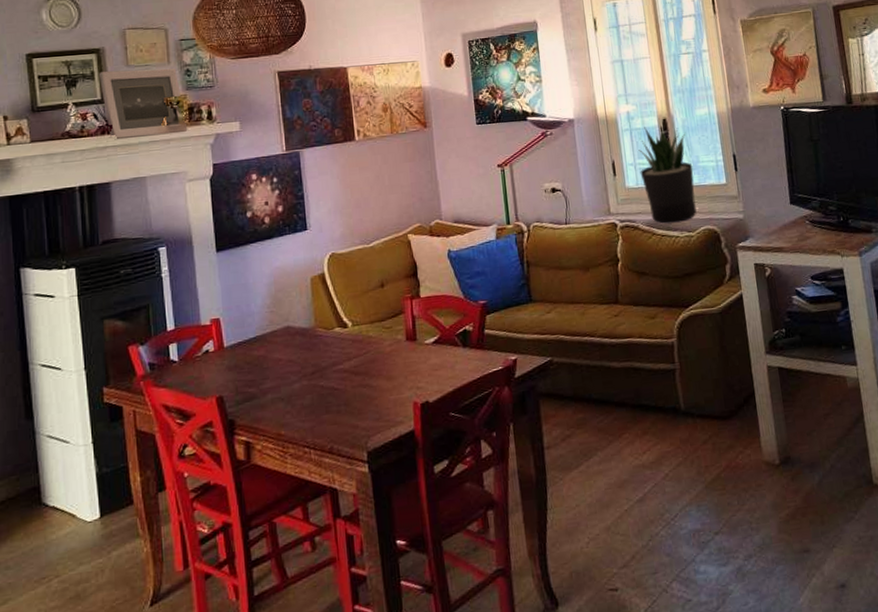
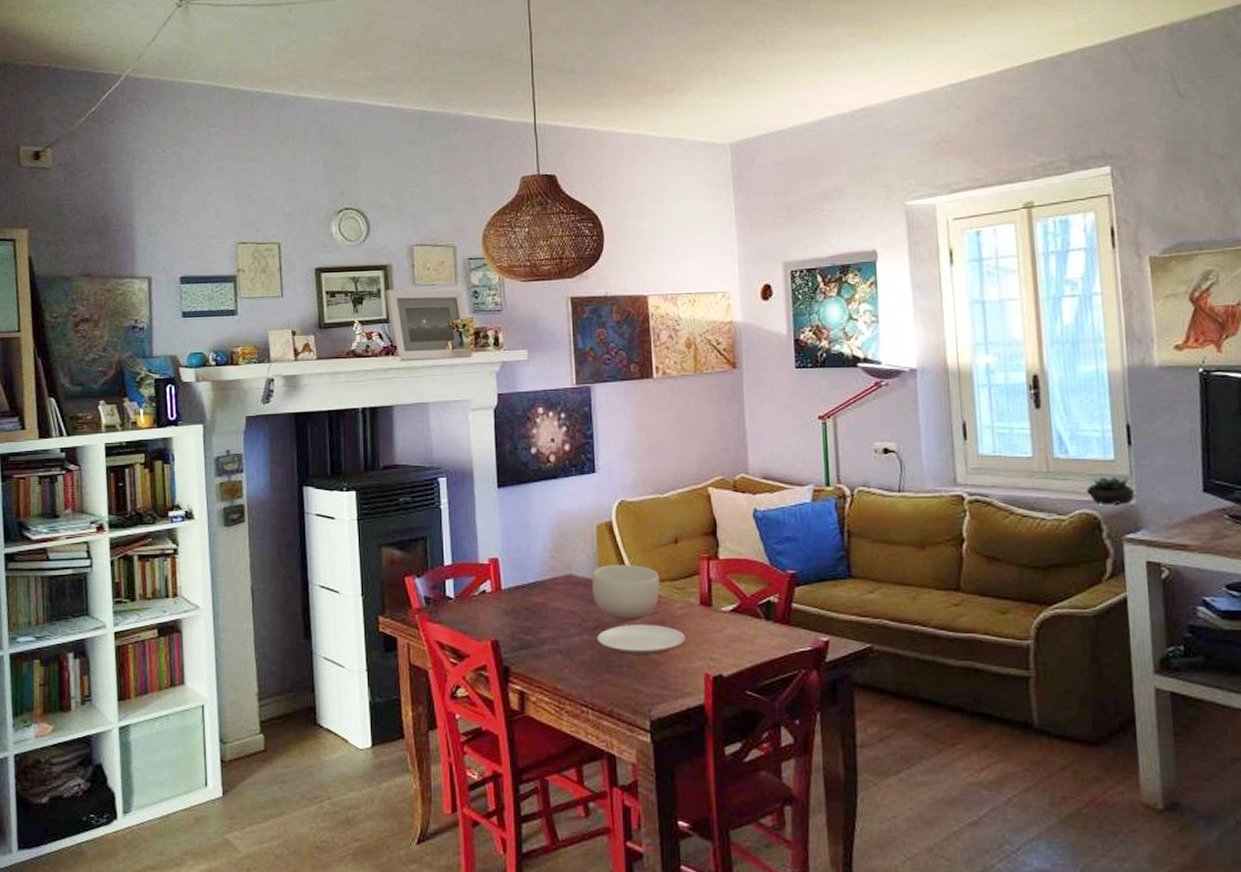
bowl: none [308,310,371,364] -> present [592,565,660,621]
plate: none [315,363,395,394] -> present [597,625,686,655]
planter: present [638,126,697,223] -> none [998,382,1071,502]
succulent plant: none [708,197,743,221] -> present [1087,476,1135,506]

